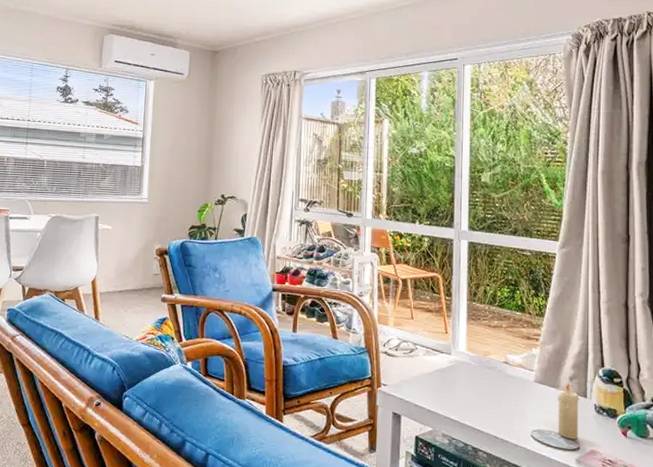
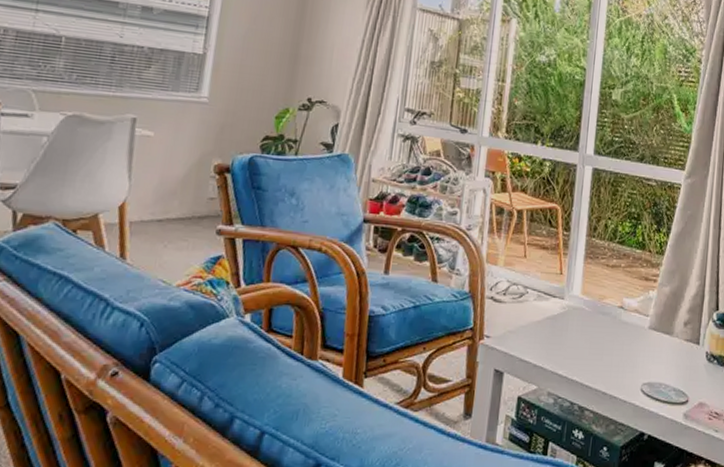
candle: present [558,384,580,440] -> none [668,330,692,392]

